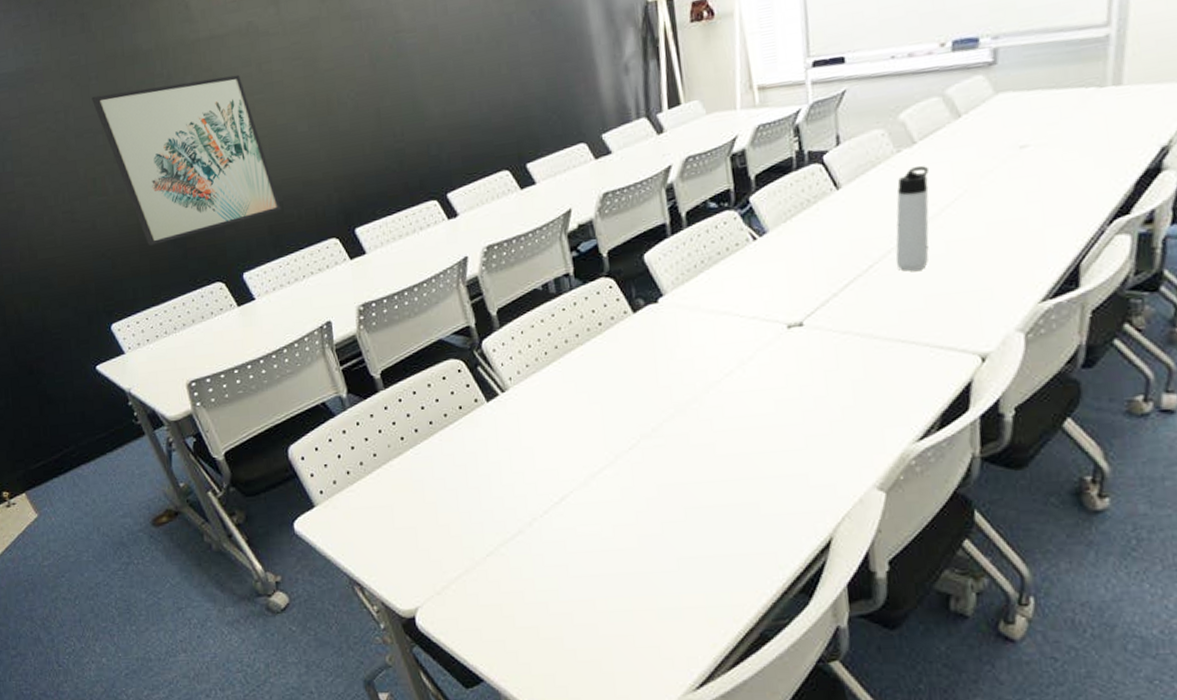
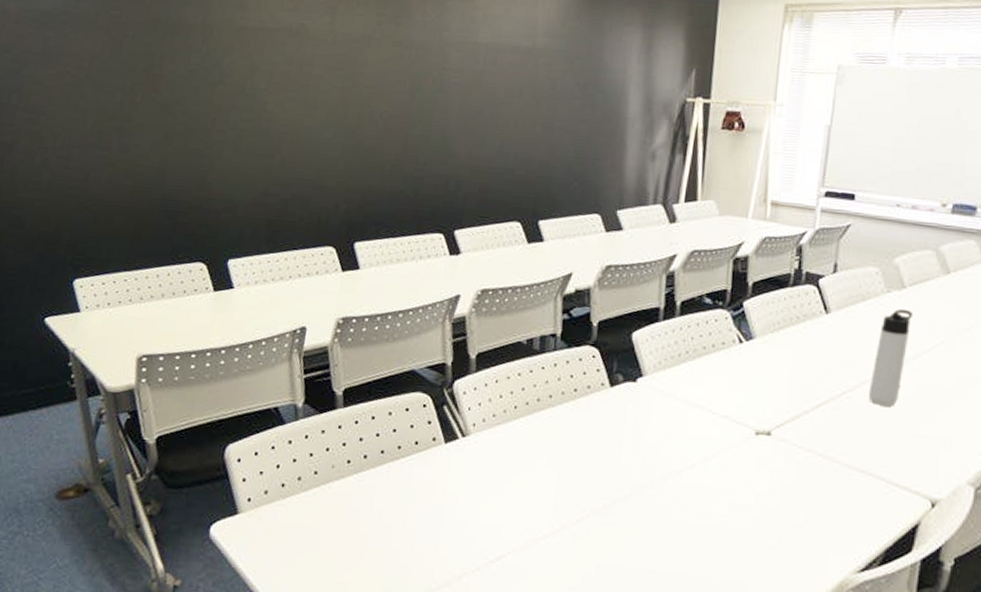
wall art: present [91,74,281,246] -> none [121,54,286,211]

